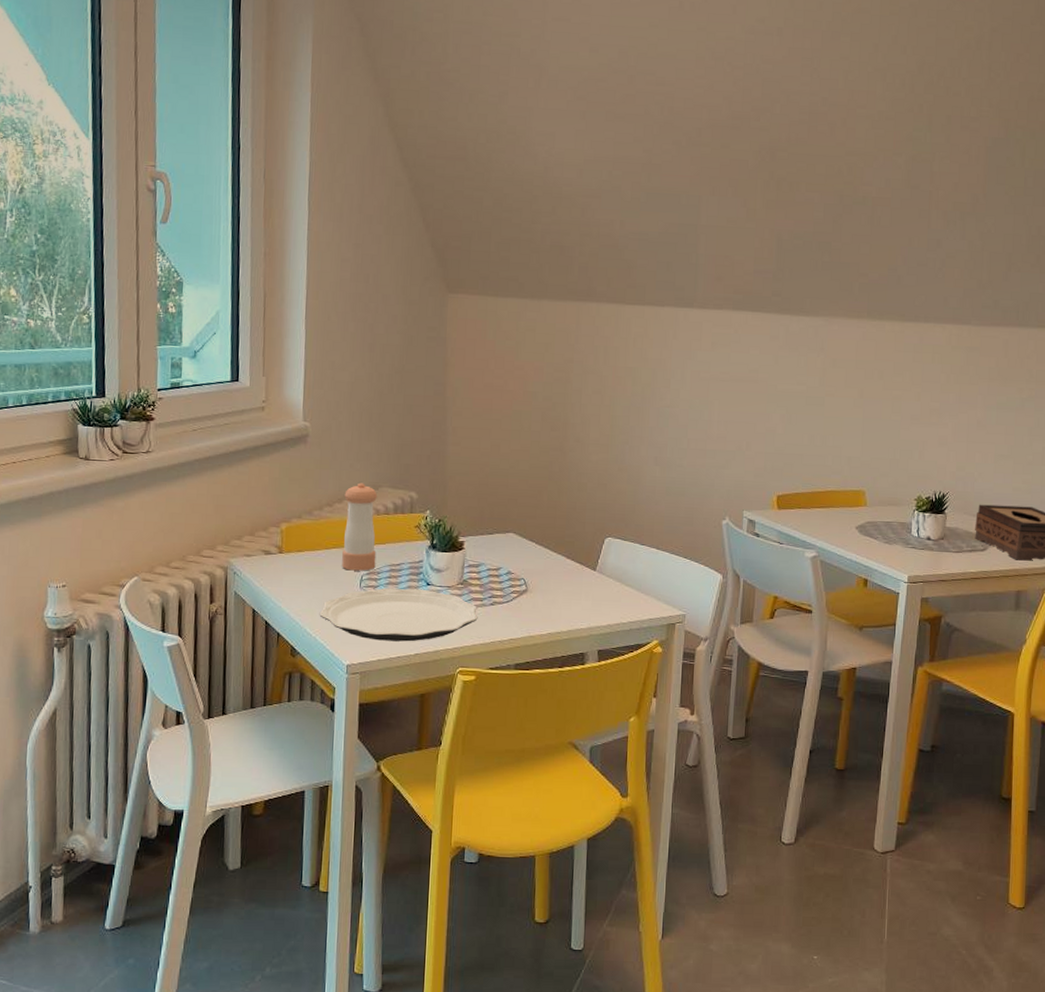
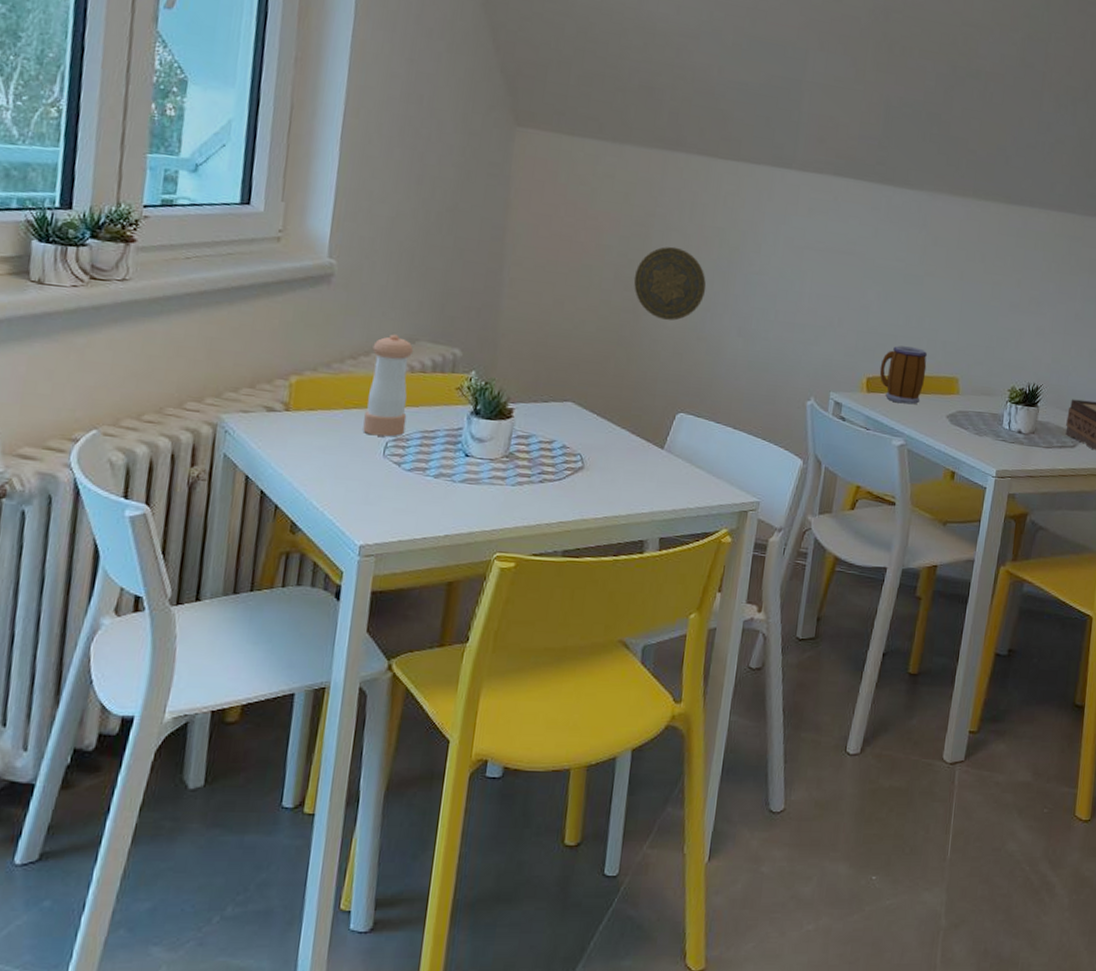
plate: present [319,588,478,642] -> none [330,457,524,521]
decorative plate: none [558,388,624,455] -> present [633,246,707,321]
mug: none [788,464,834,518] -> present [879,345,928,405]

